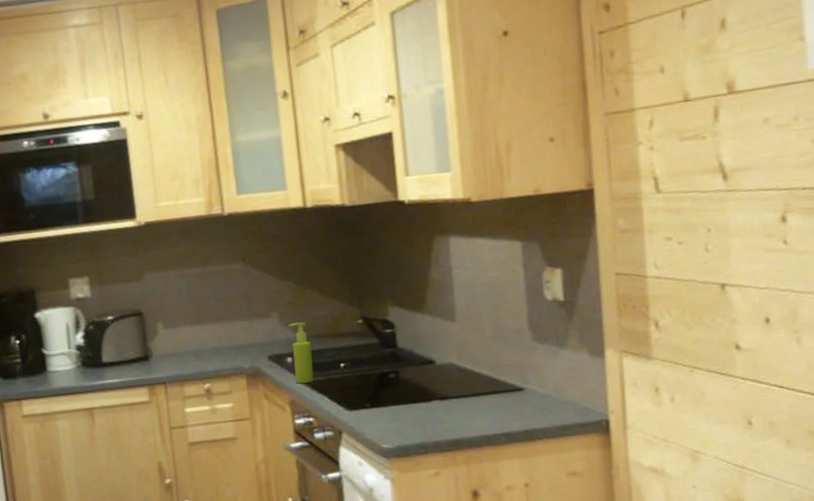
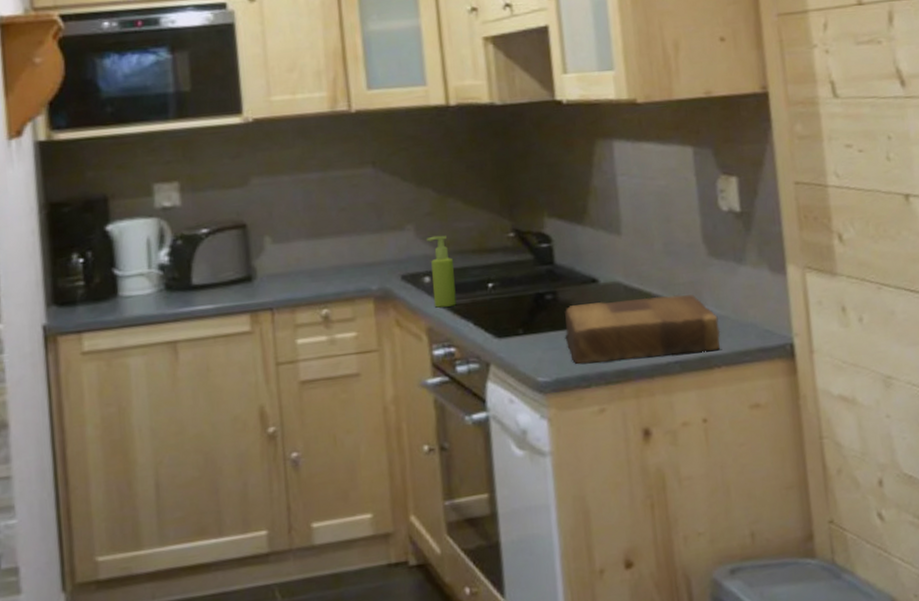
cutting board: none [405,375,543,435] -> present [565,294,721,365]

